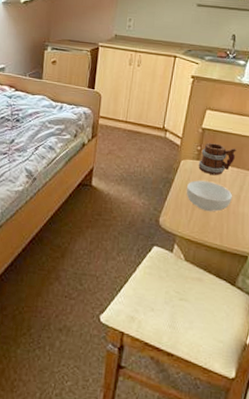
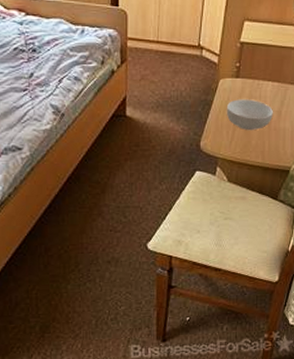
mug: present [198,143,236,175] -> none [238,58,277,91]

